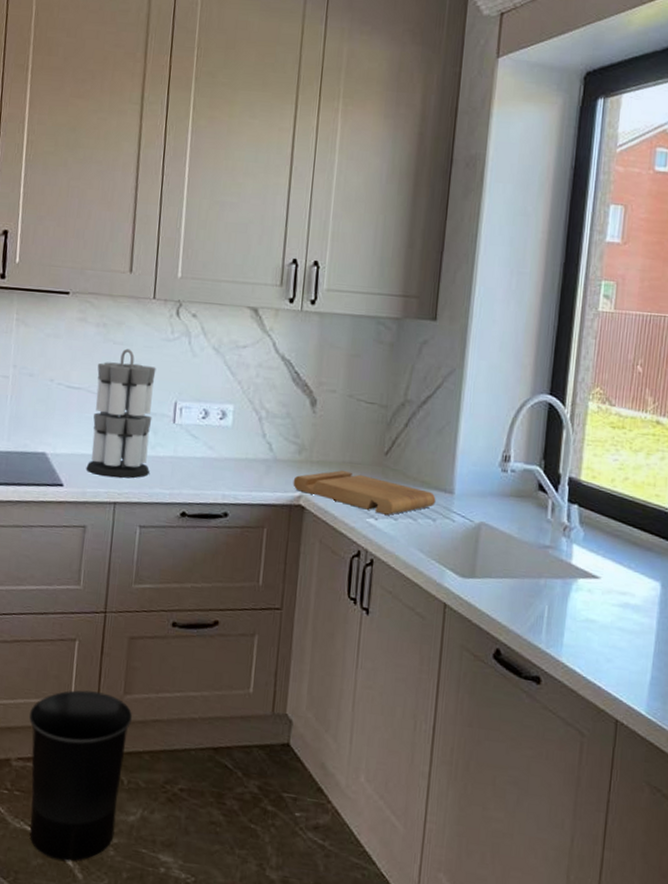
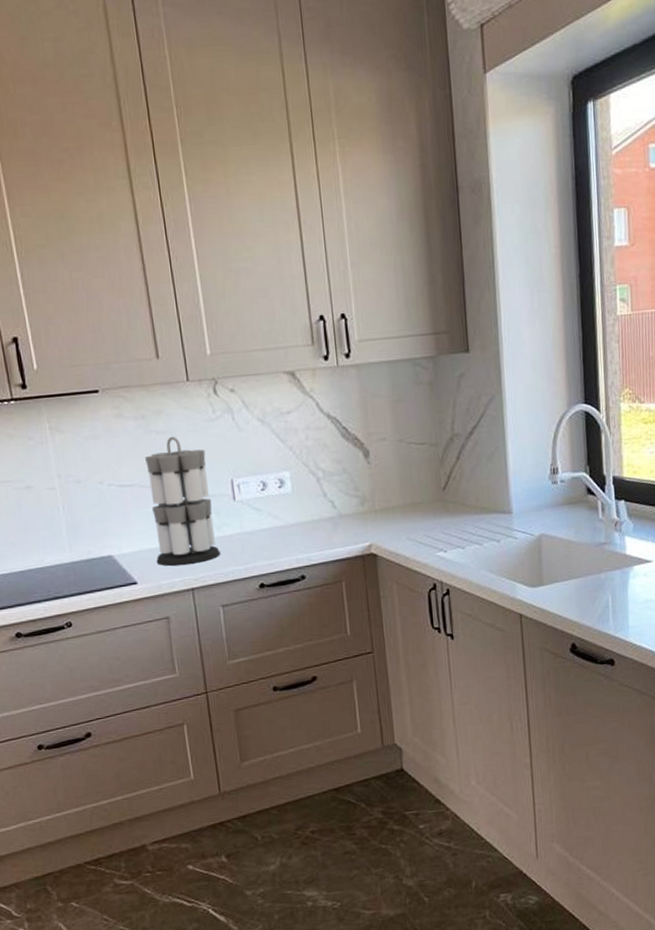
waste bin: present [28,690,133,861] -> none [153,765,259,920]
cutting board: present [293,470,436,515] -> none [361,512,497,546]

